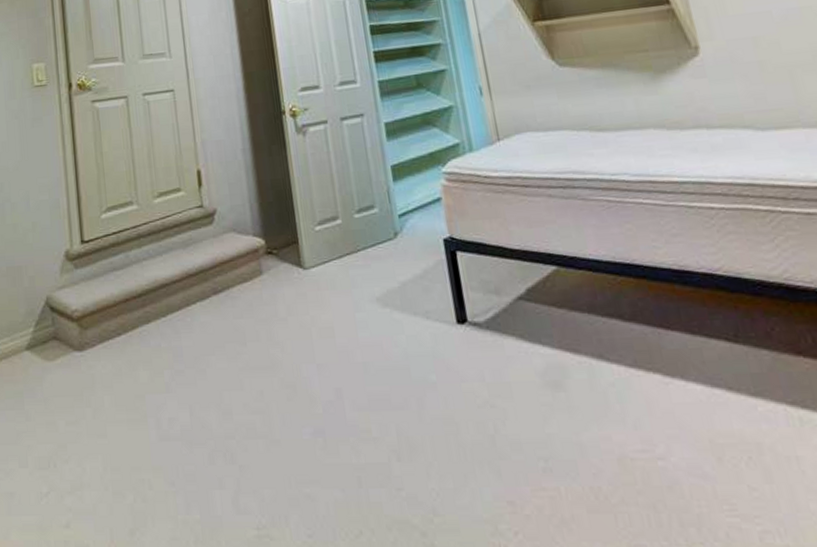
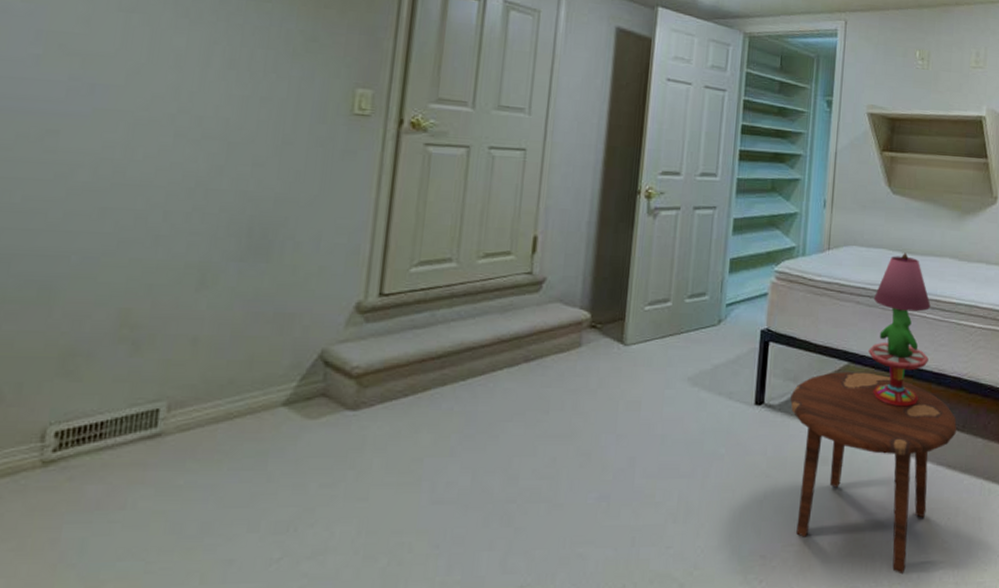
side table: none [496,276,728,531] -> present [790,372,957,575]
table lamp: none [567,130,662,317] -> present [868,252,931,408]

